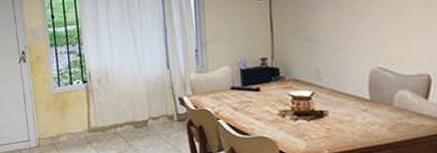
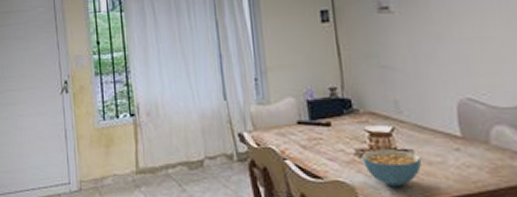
cereal bowl: none [284,110,335,140] -> present [361,149,422,186]

